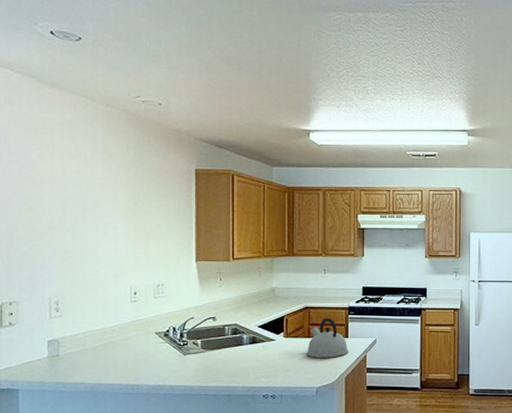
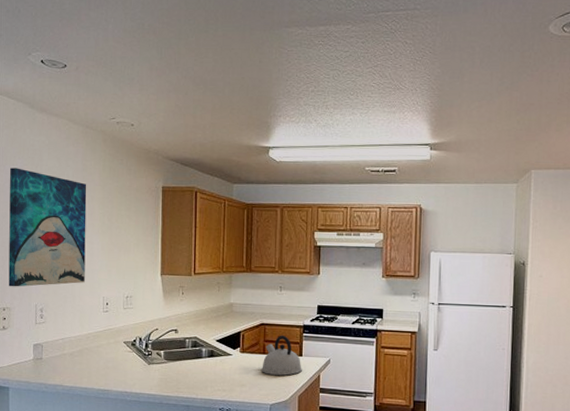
wall art: none [13,147,109,279] -> present [8,168,87,287]

